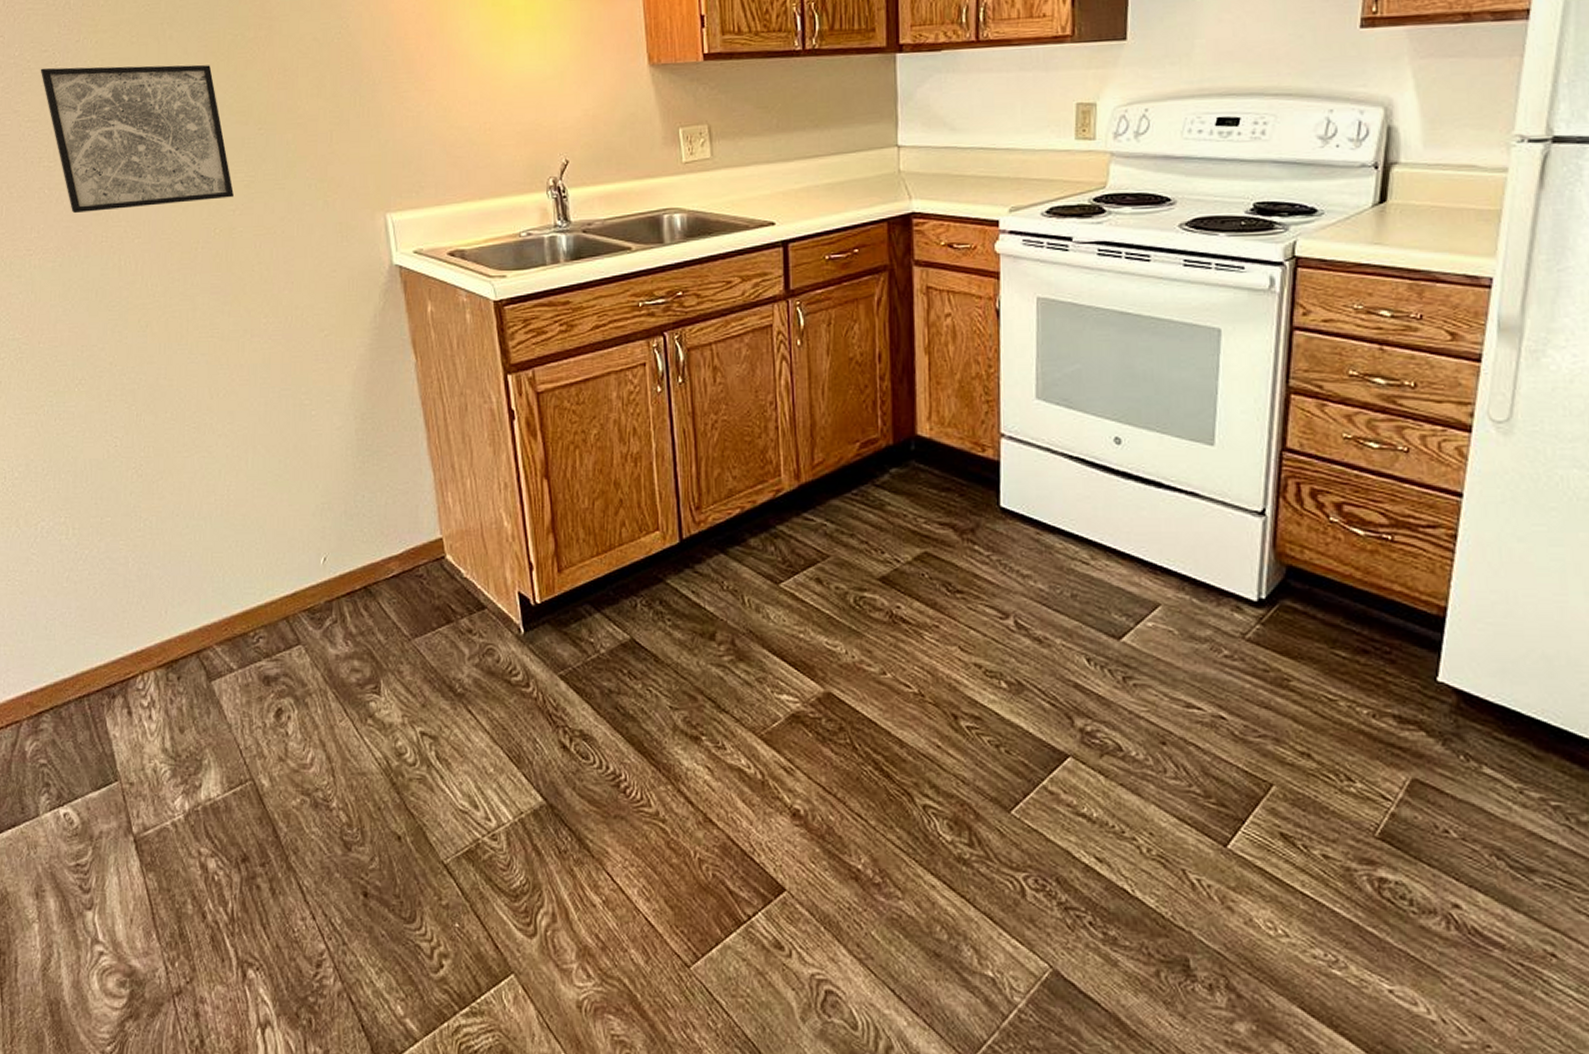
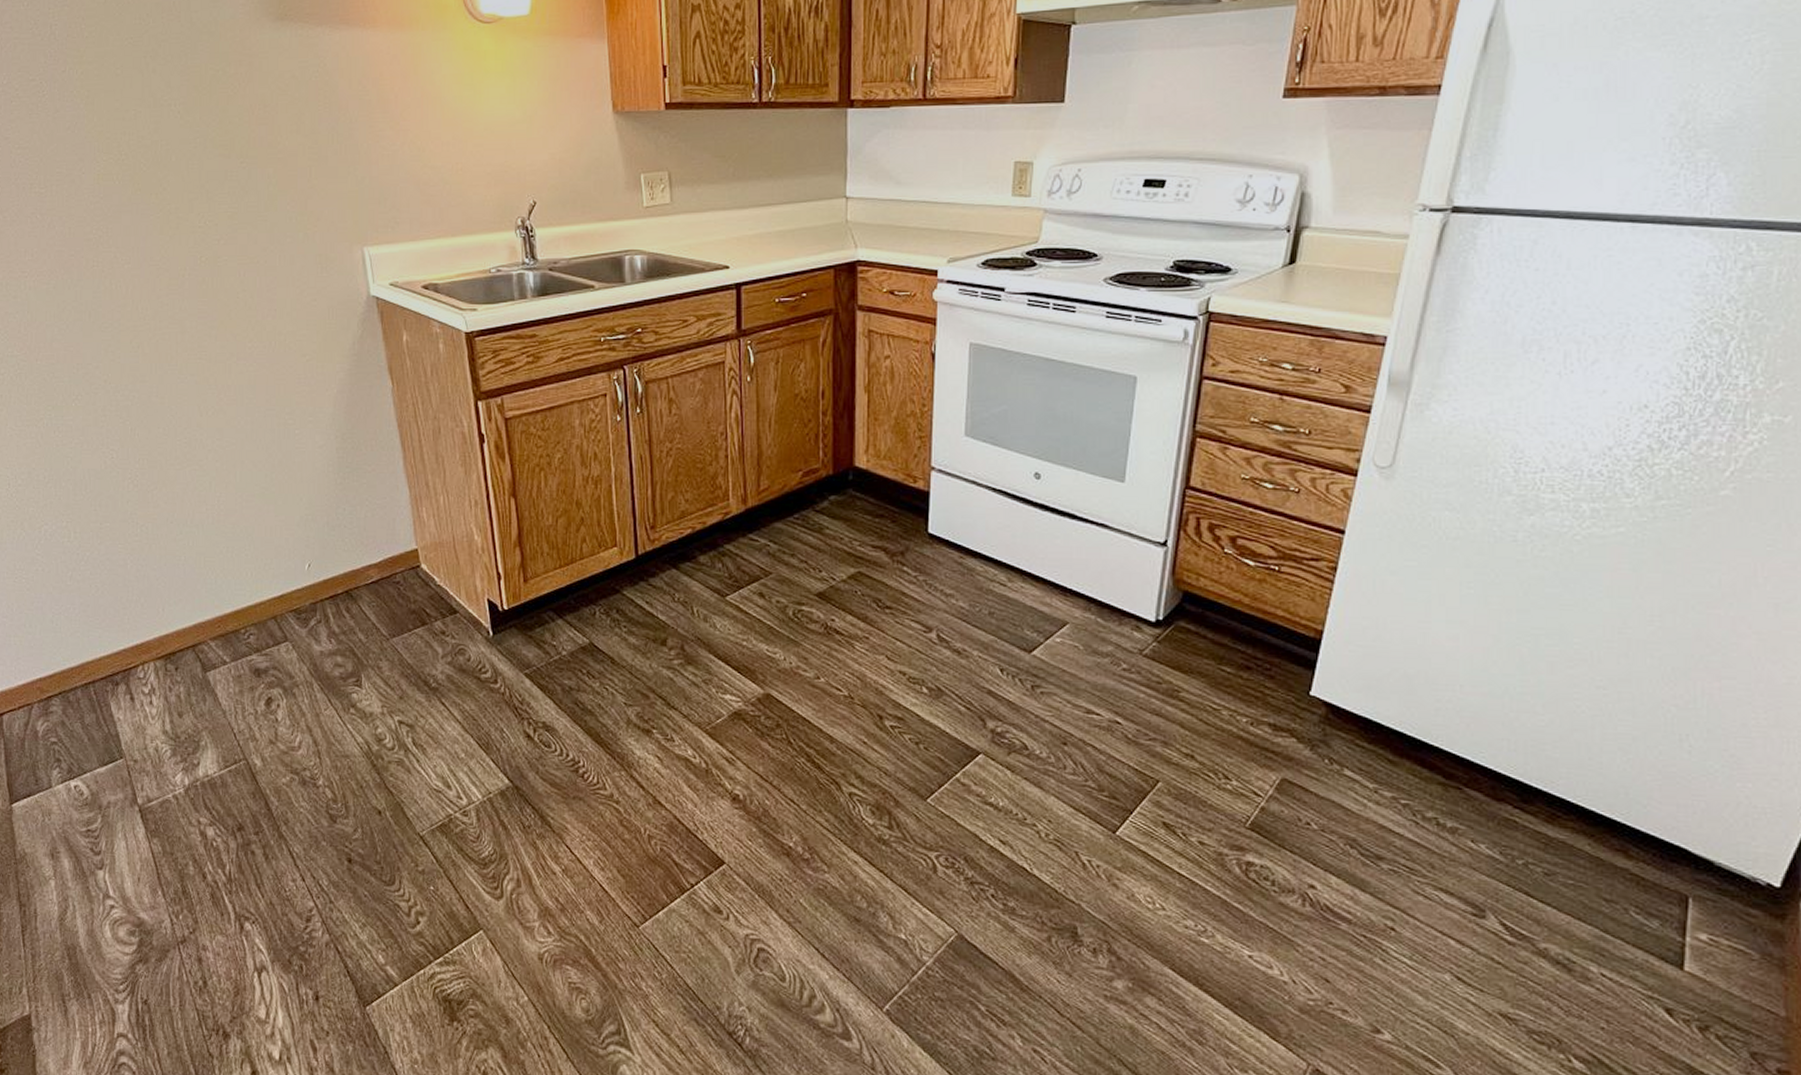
wall art: present [40,64,234,214] -> none [28,96,218,239]

